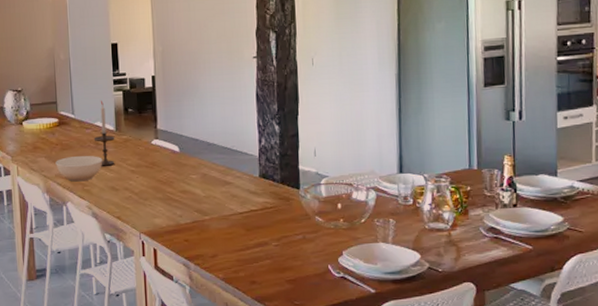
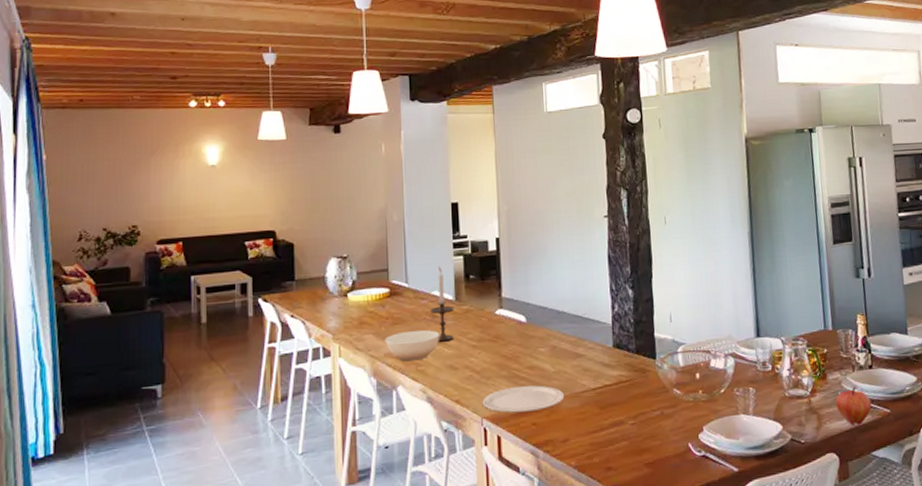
plate: none [140,207,214,230] -> present [482,385,565,413]
fruit: none [476,222,513,259] -> present [835,386,872,425]

